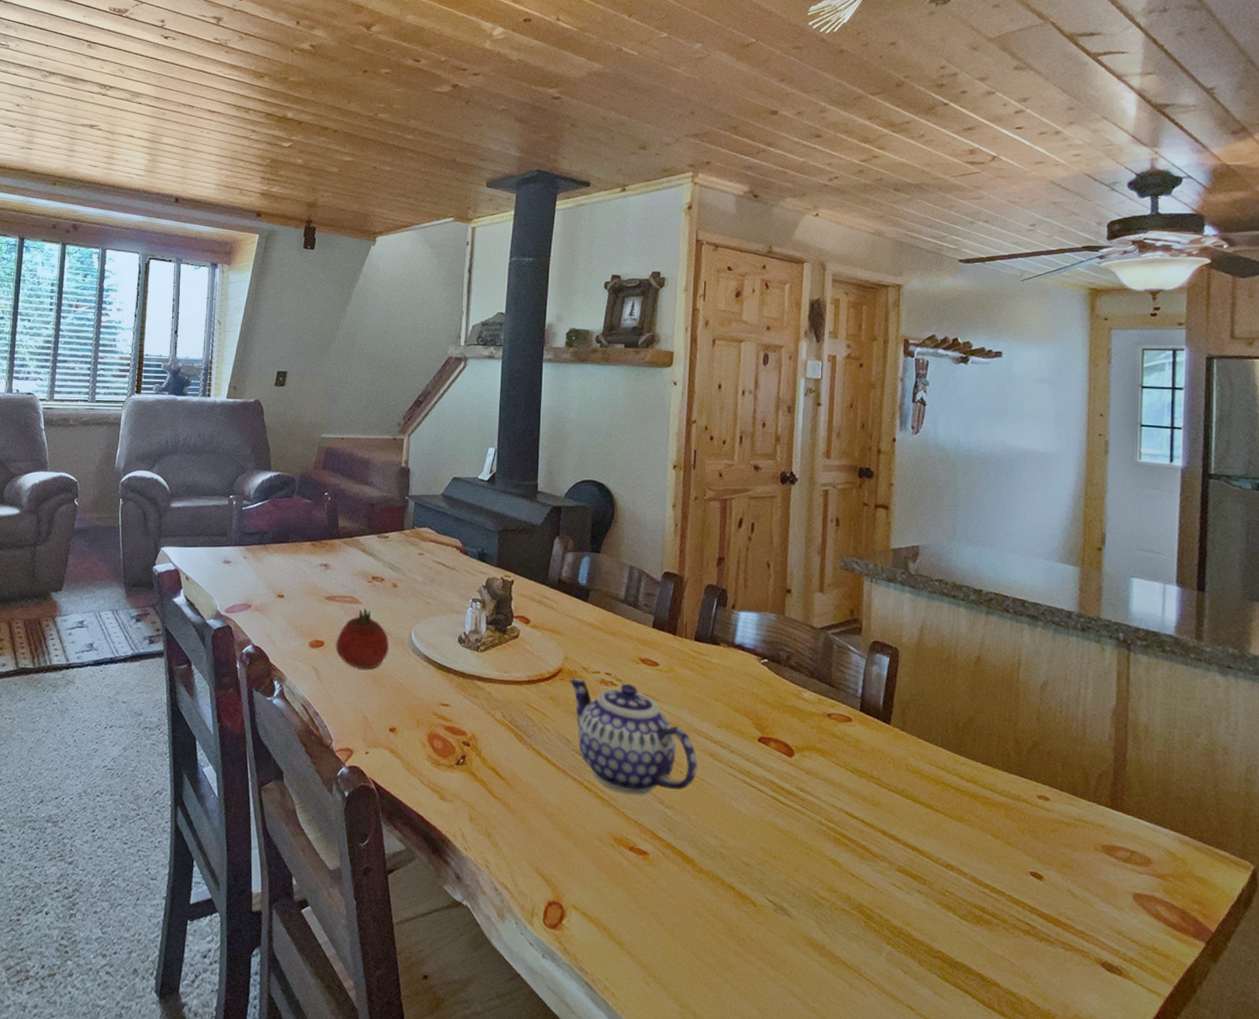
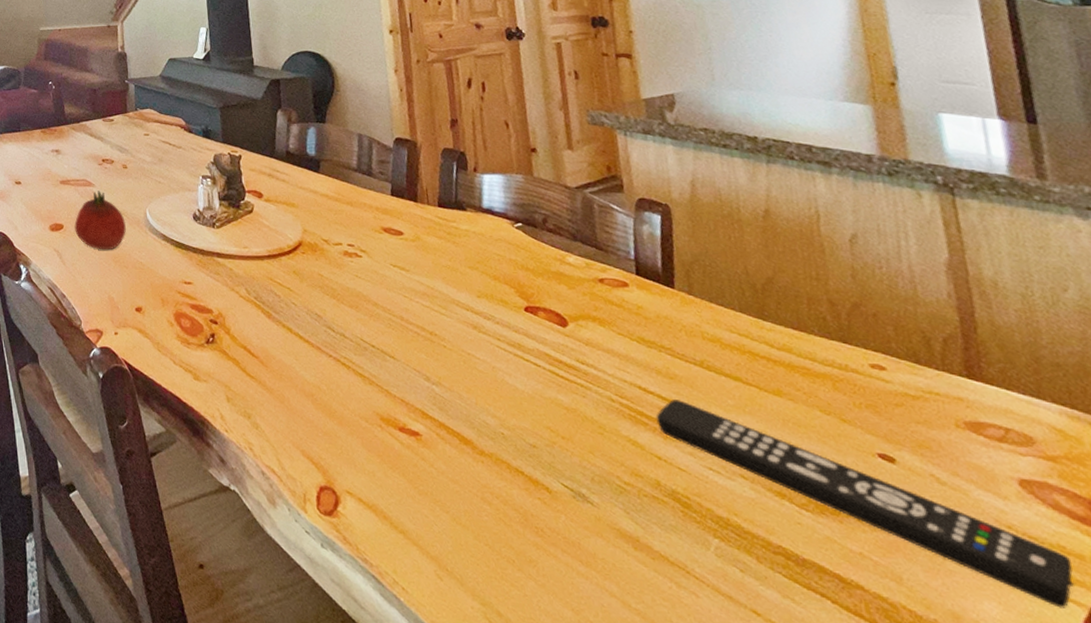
teapot: present [569,677,697,795] -> none [311,250,462,372]
remote control: none [856,824,1159,998] -> present [656,399,1074,609]

